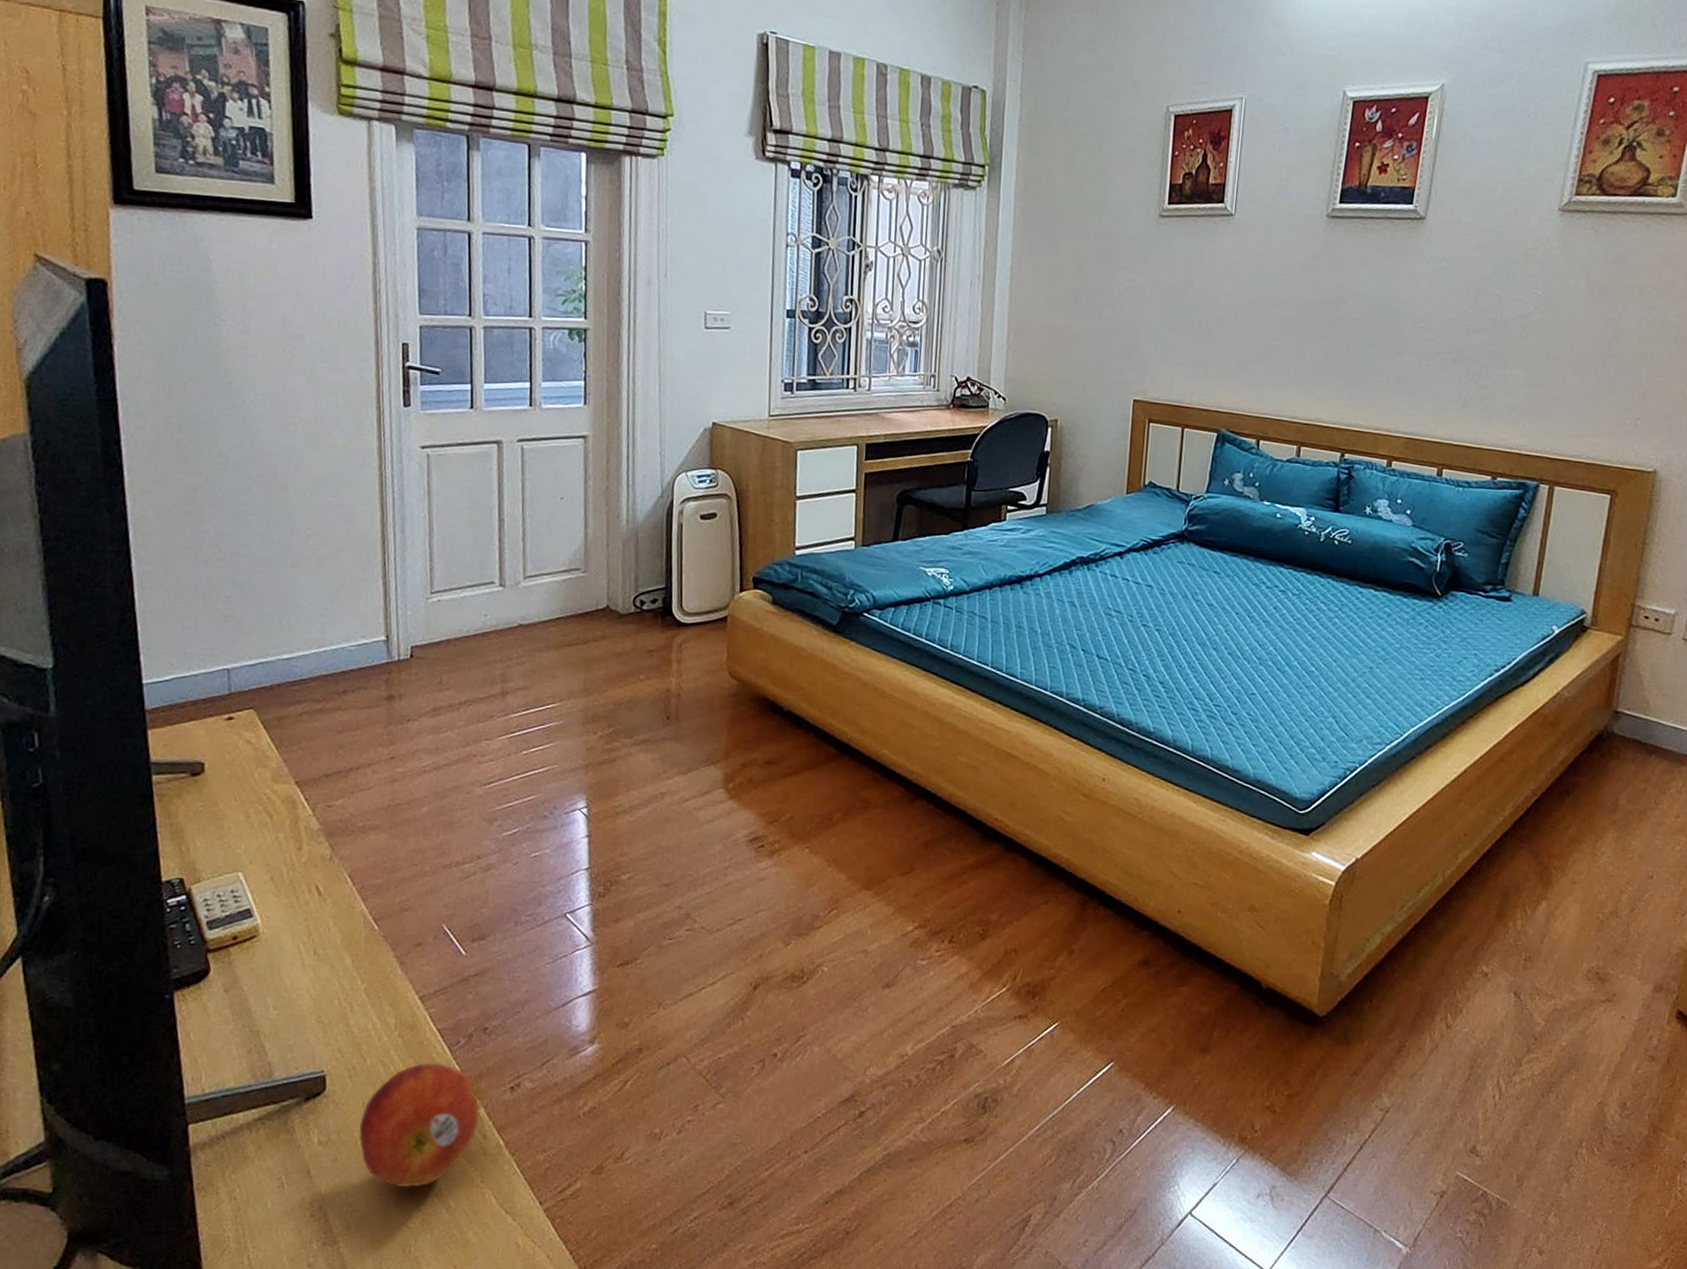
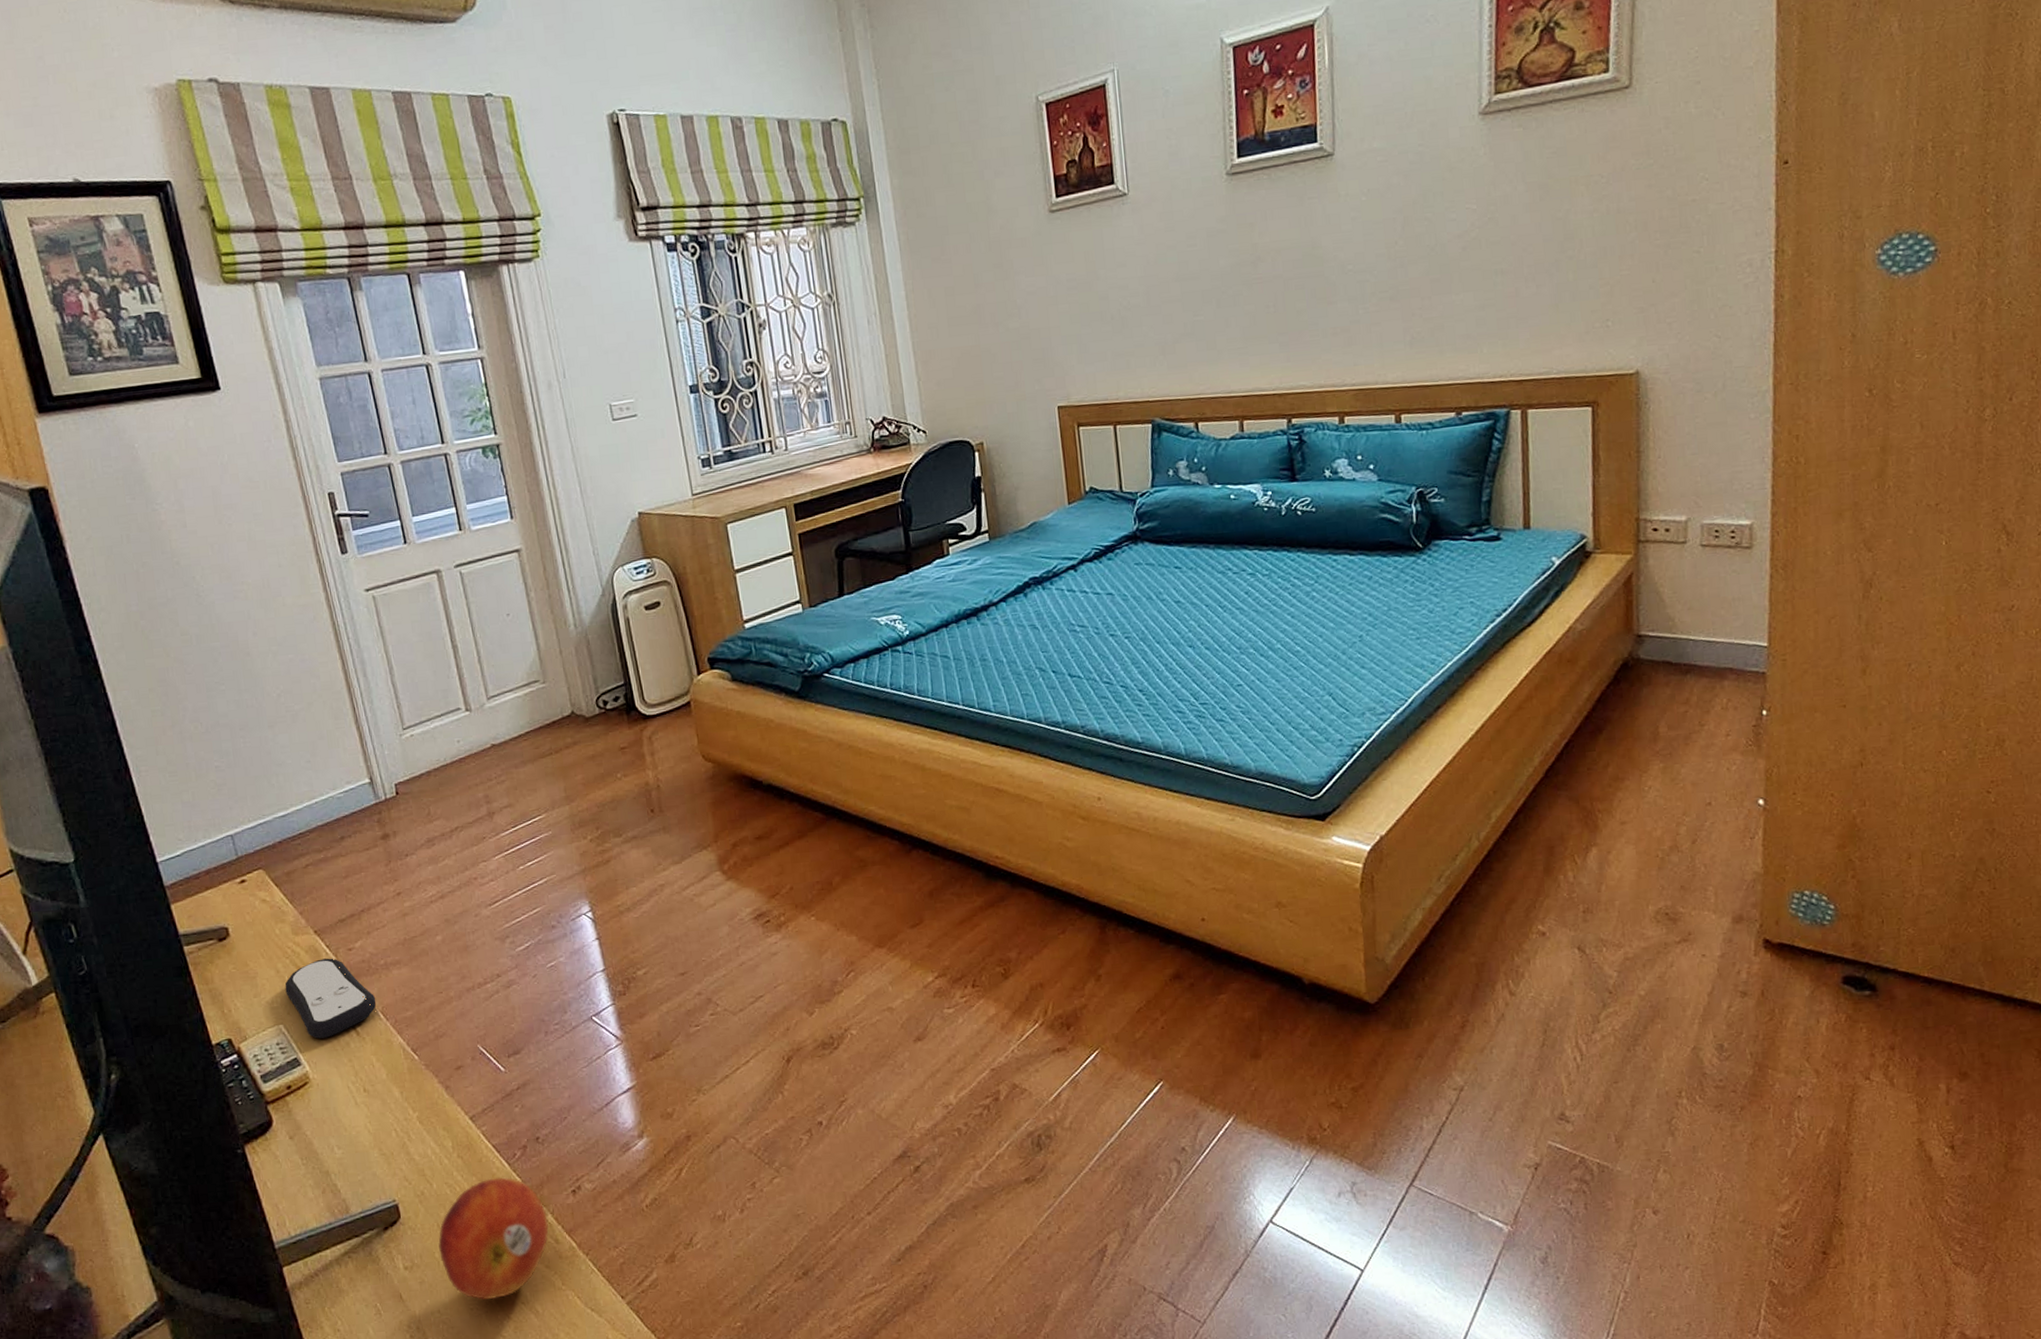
remote control: none [252,811,346,893] -> present [285,958,377,1039]

